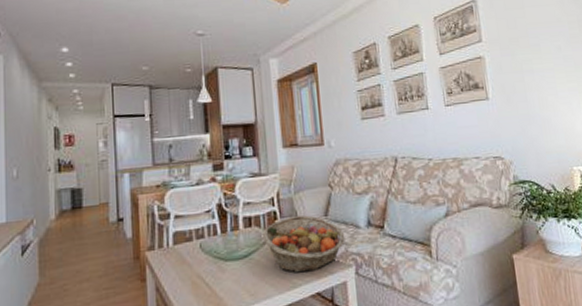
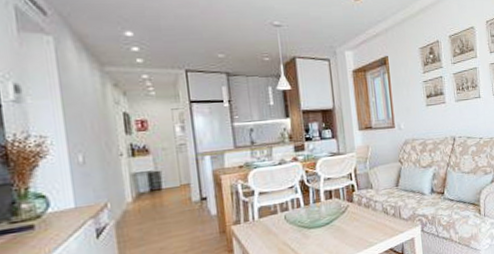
fruit basket: present [262,215,345,273] -> none [341,186,413,234]

